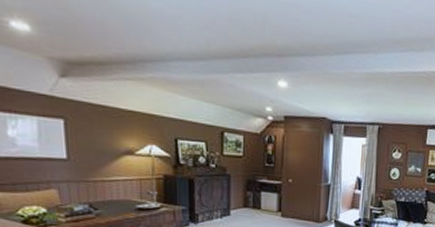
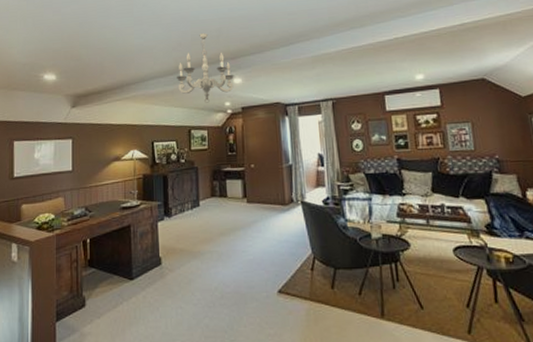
chandelier: none [209,14,279,104] -> present [177,33,234,103]

